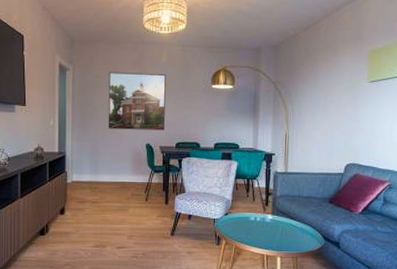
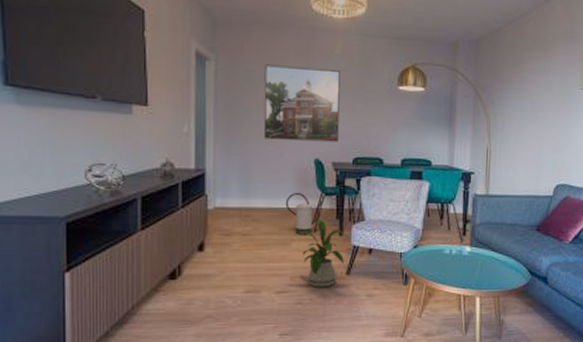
watering can: none [124,169,153,203] -> present [285,192,324,235]
house plant: none [131,191,173,245] -> present [295,219,349,287]

